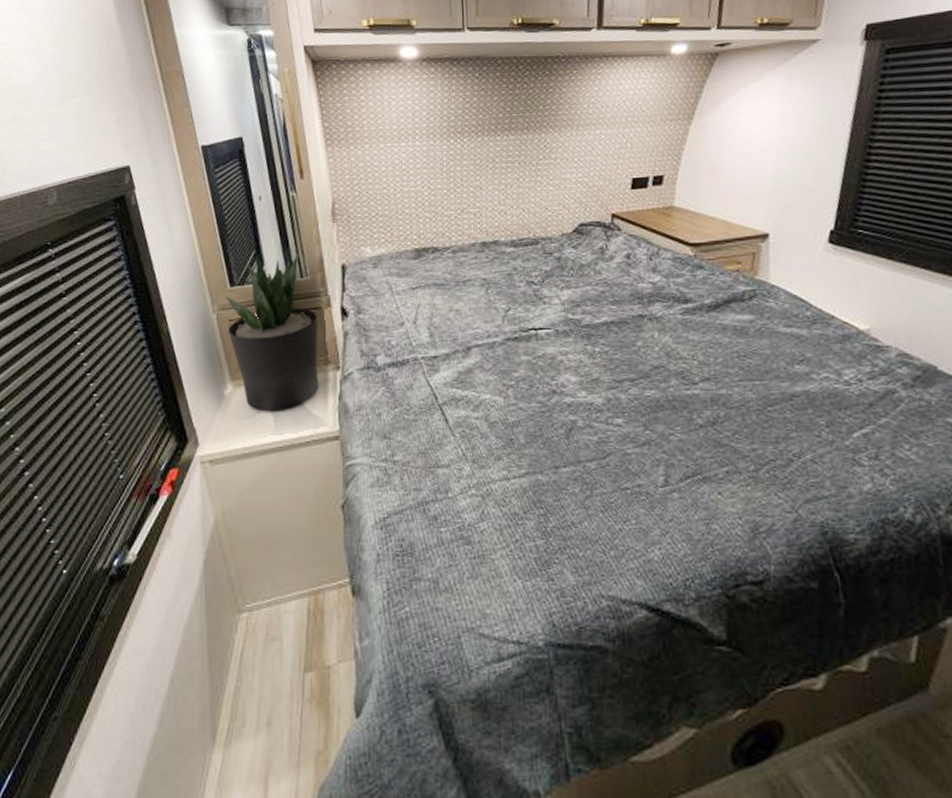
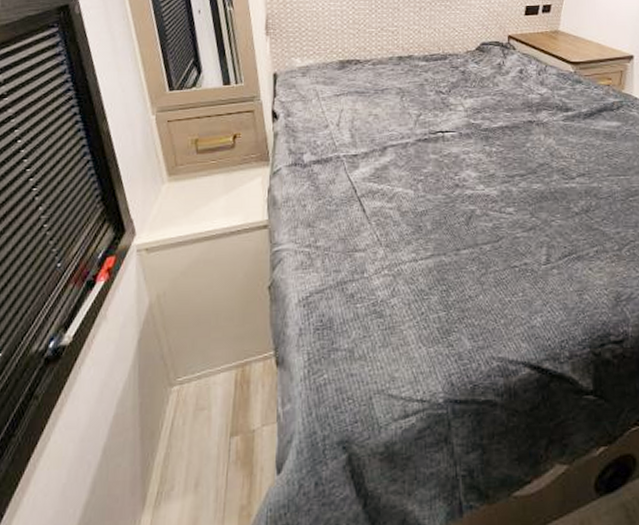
planter: present [224,252,319,411] -> none [163,61,251,203]

